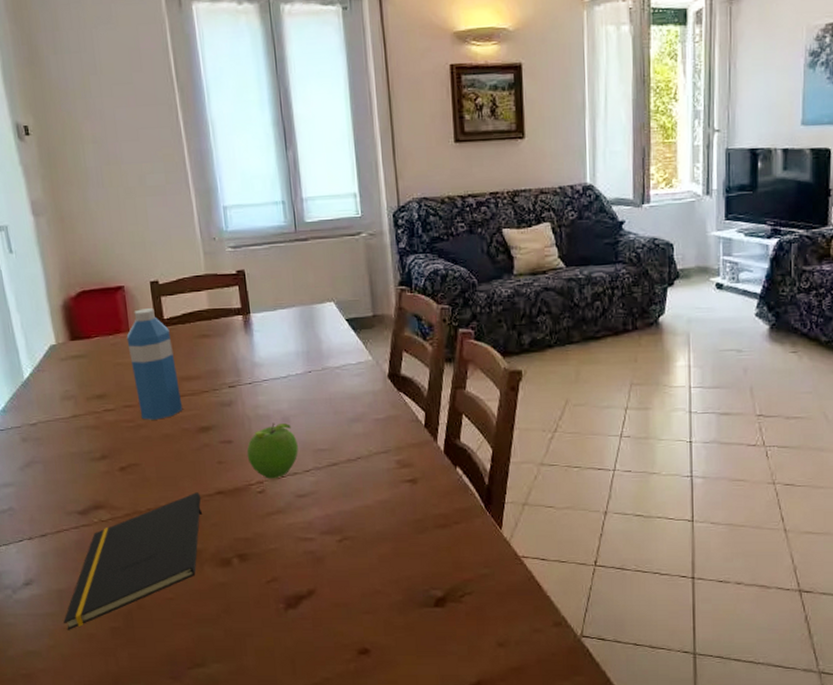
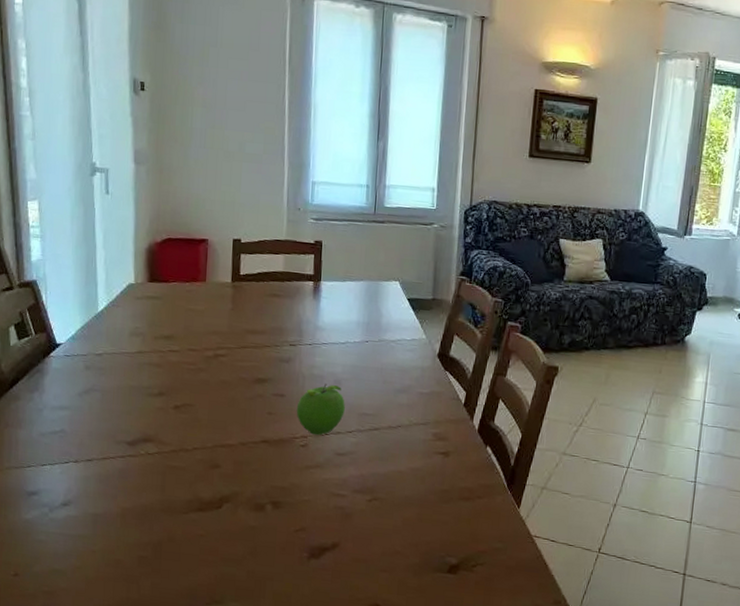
notepad: present [63,492,202,630] -> none [94,438,247,554]
water bottle: present [126,308,183,420] -> none [202,262,244,366]

